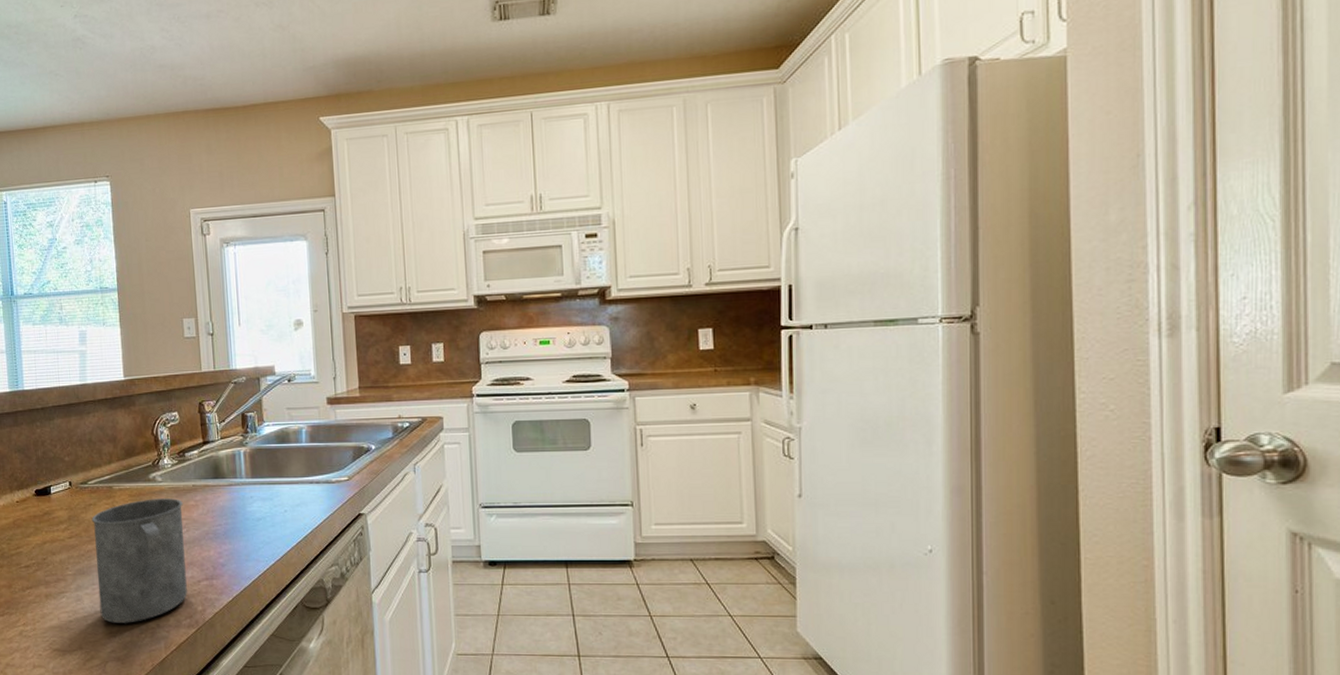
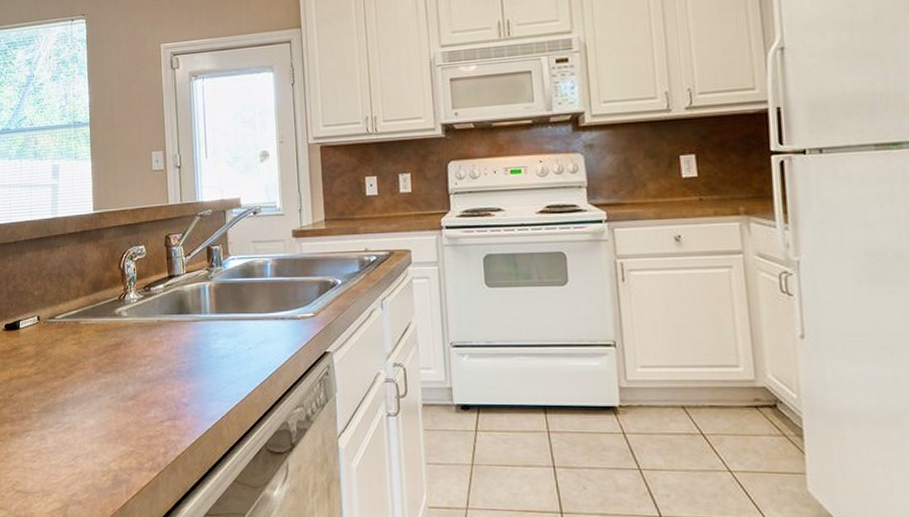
mug: present [91,498,187,623] -> none [58,334,150,465]

